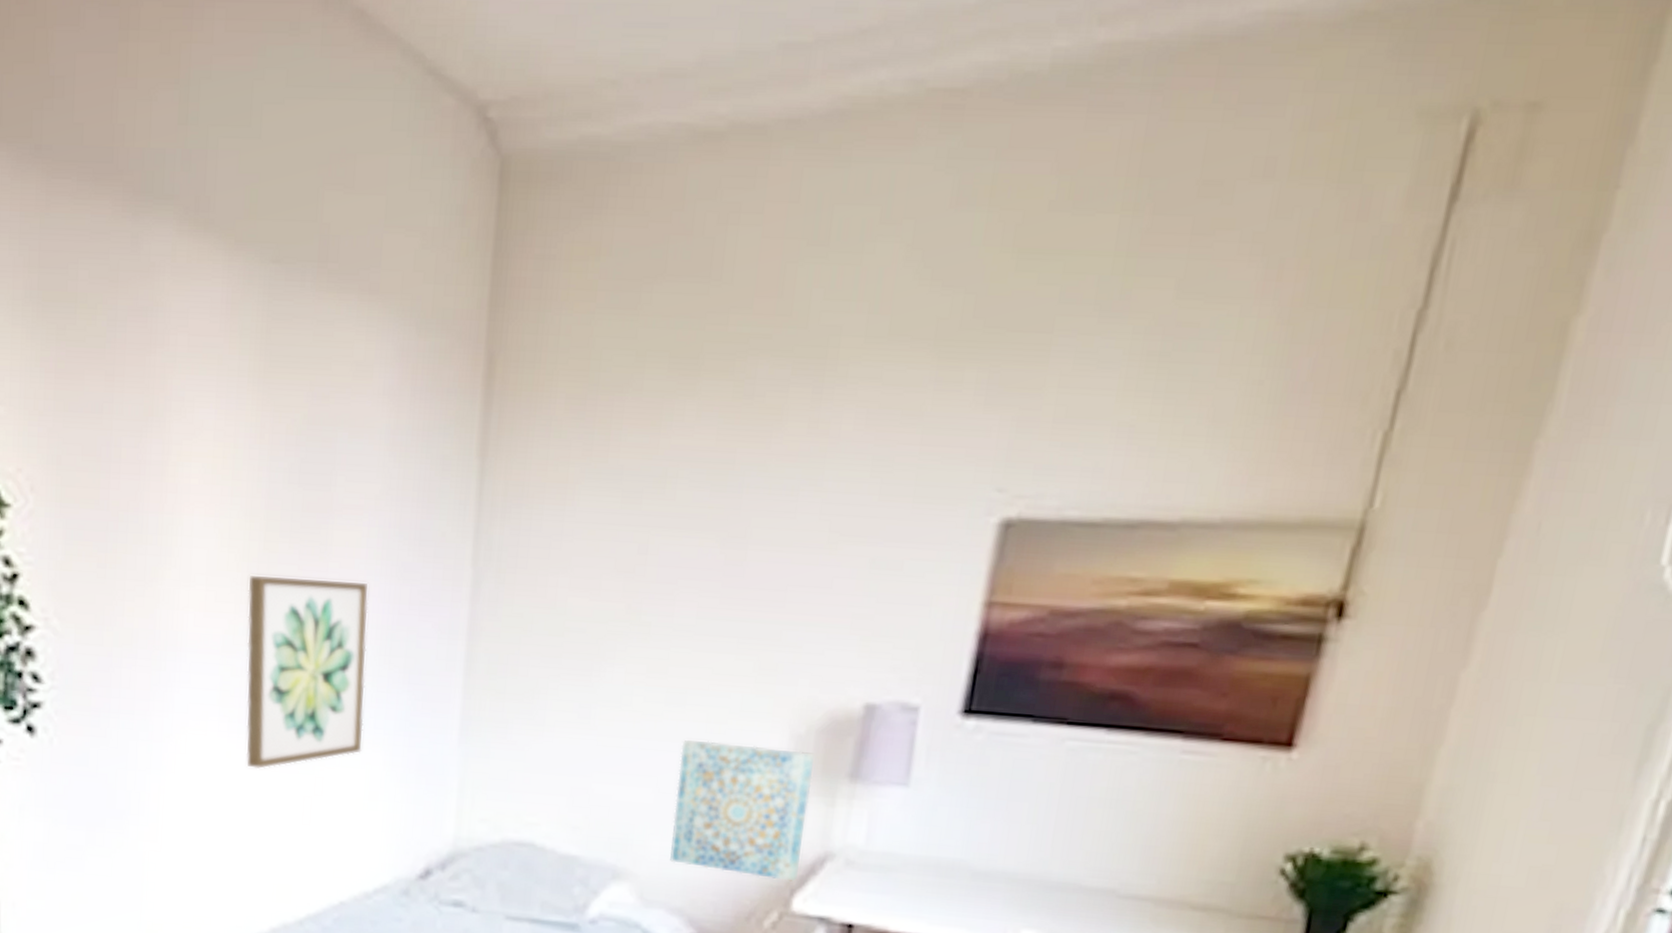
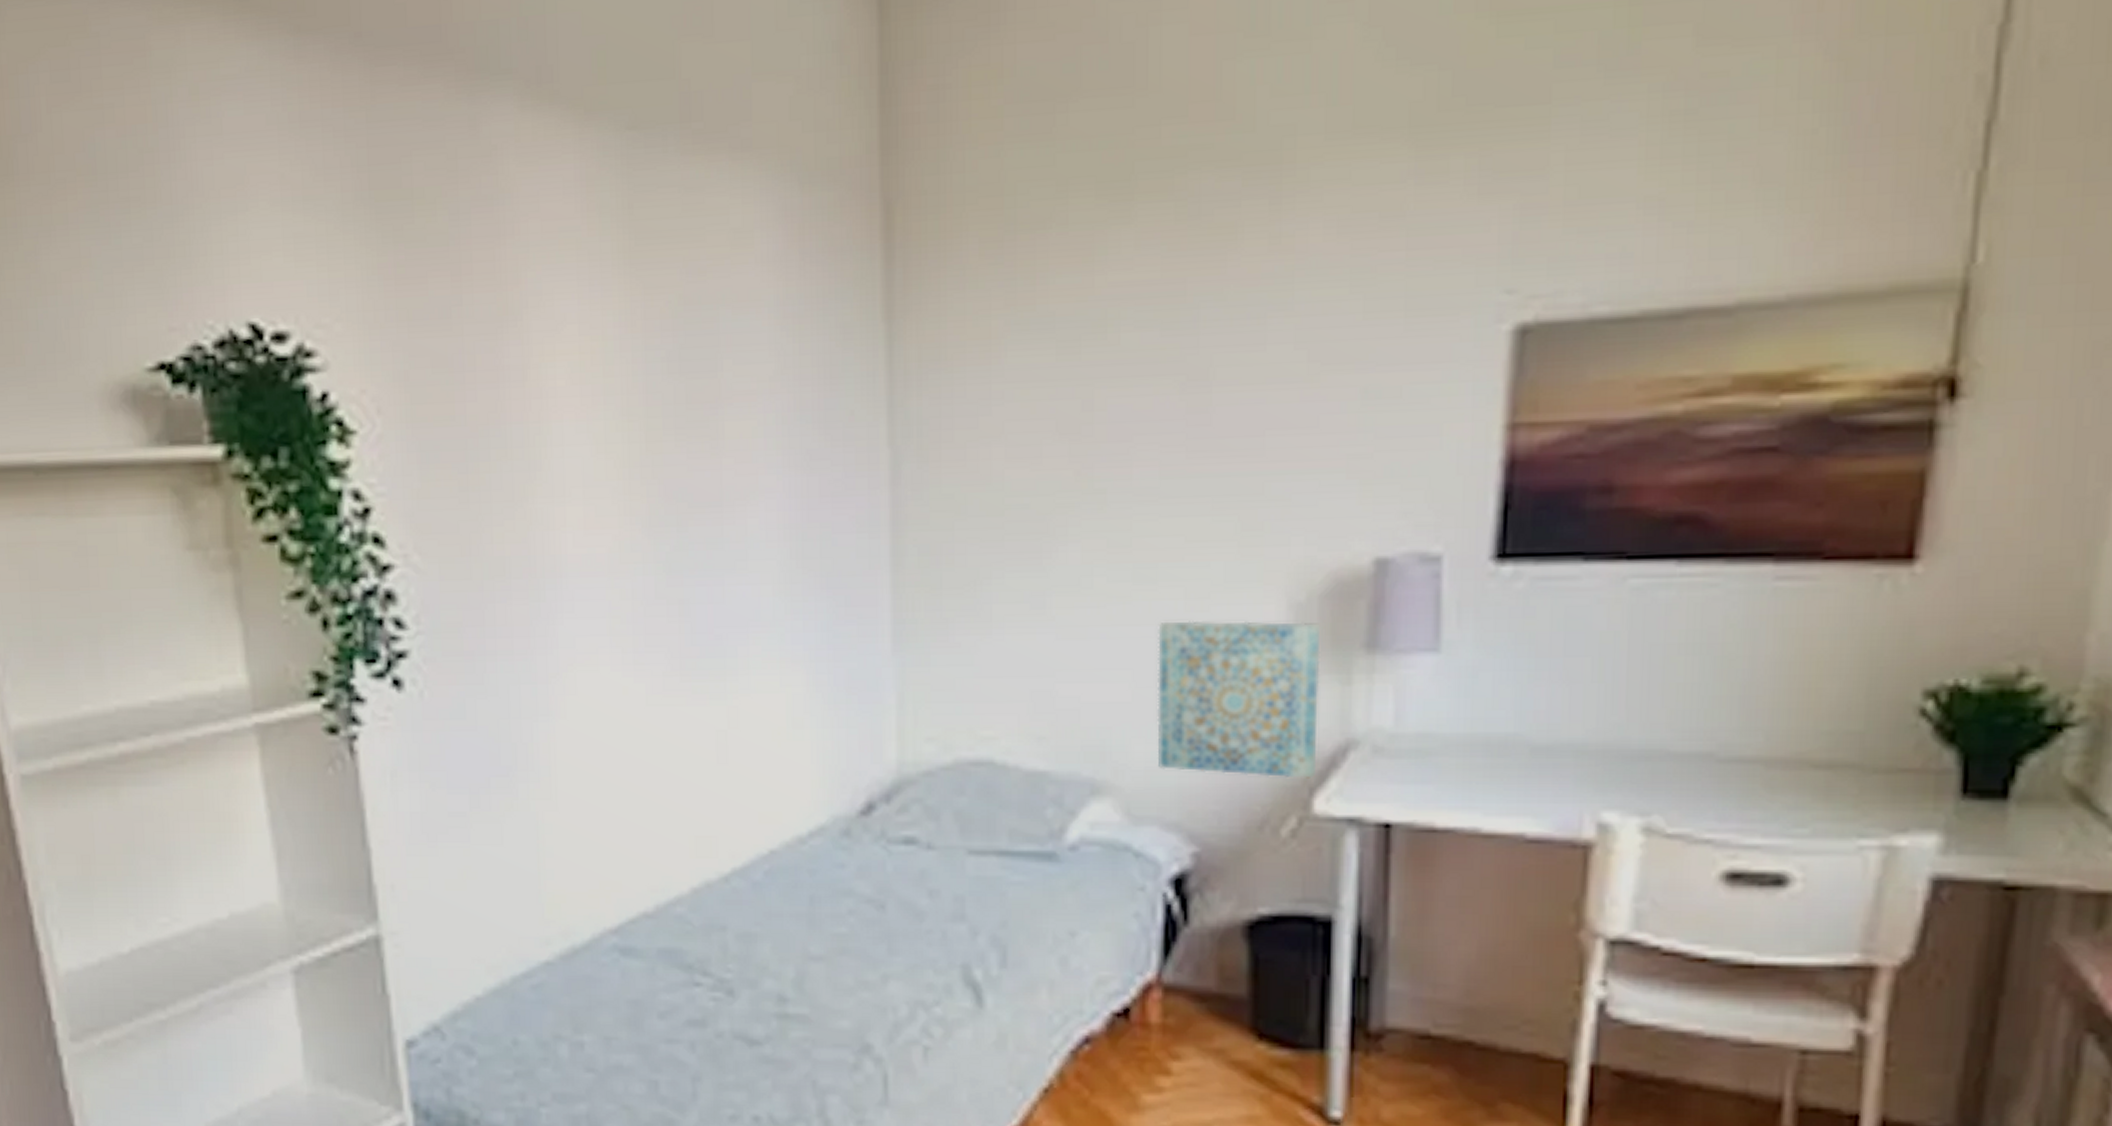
wall art: present [245,576,369,770] -> none [632,478,781,705]

